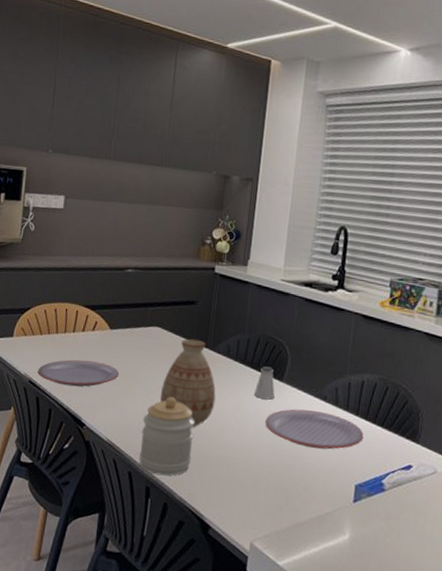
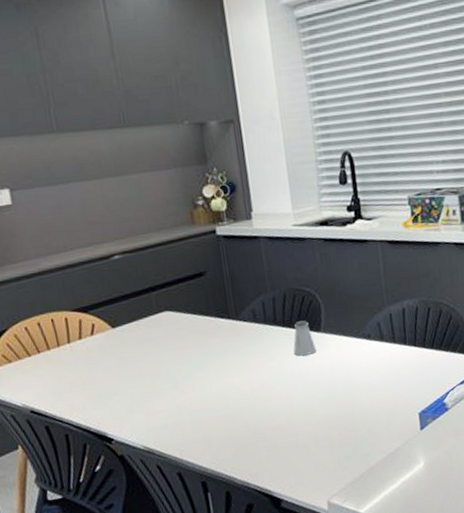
plate: present [37,359,120,387] -> none [37,367,138,405]
jar: present [139,396,194,476] -> none [178,381,244,467]
vase: present [160,339,216,428] -> none [190,312,255,407]
plate: present [265,409,364,450] -> none [312,350,417,392]

